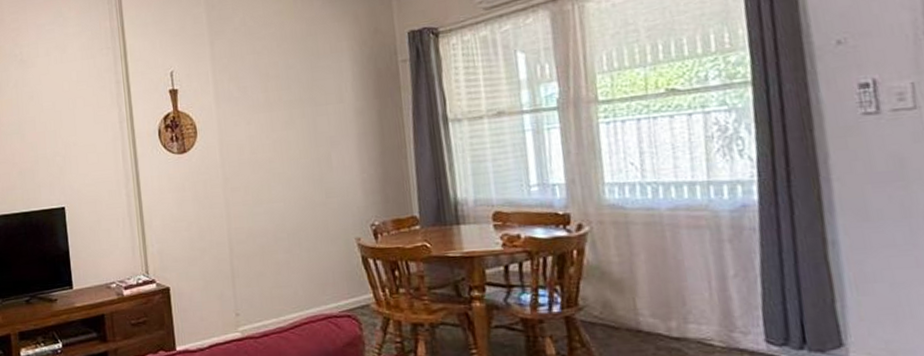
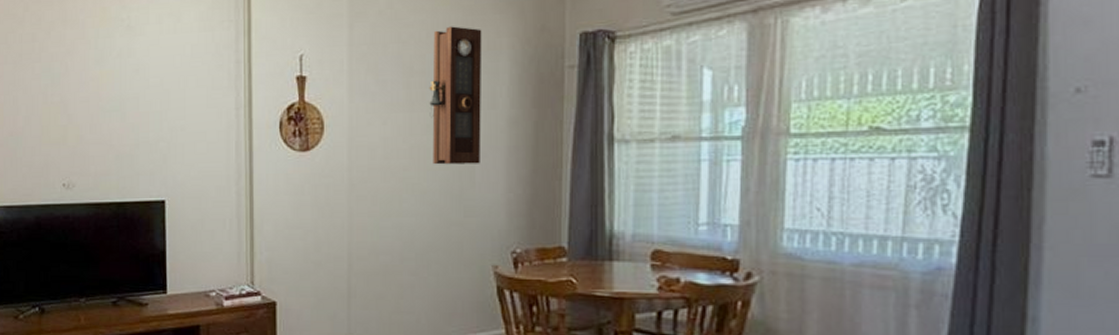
pendulum clock: none [283,35,335,155] -> present [429,26,482,165]

